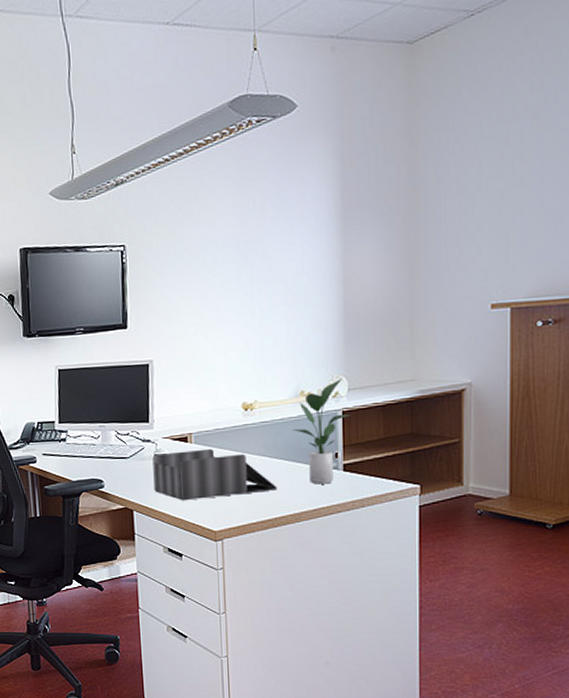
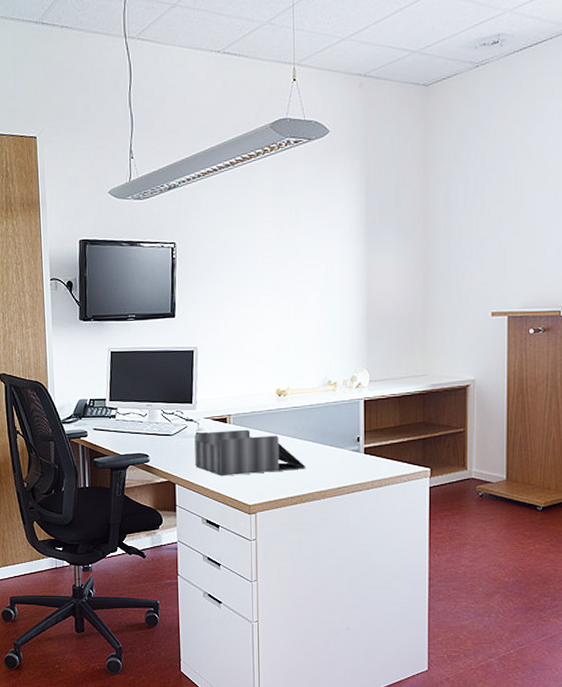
potted plant: present [292,379,352,485] -> none [320,371,372,465]

